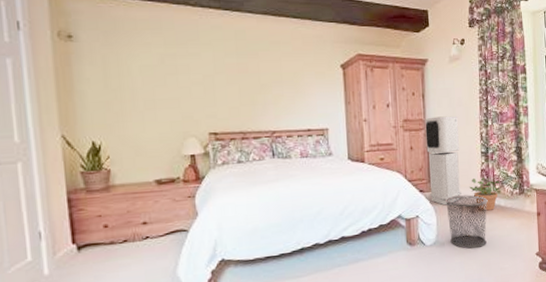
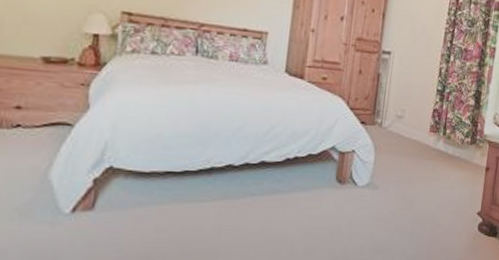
air purifier: present [425,116,462,206] -> none [371,40,418,144]
waste bin: present [445,194,488,249] -> none [386,134,435,197]
potted plant: present [469,177,504,211] -> none [417,118,455,157]

